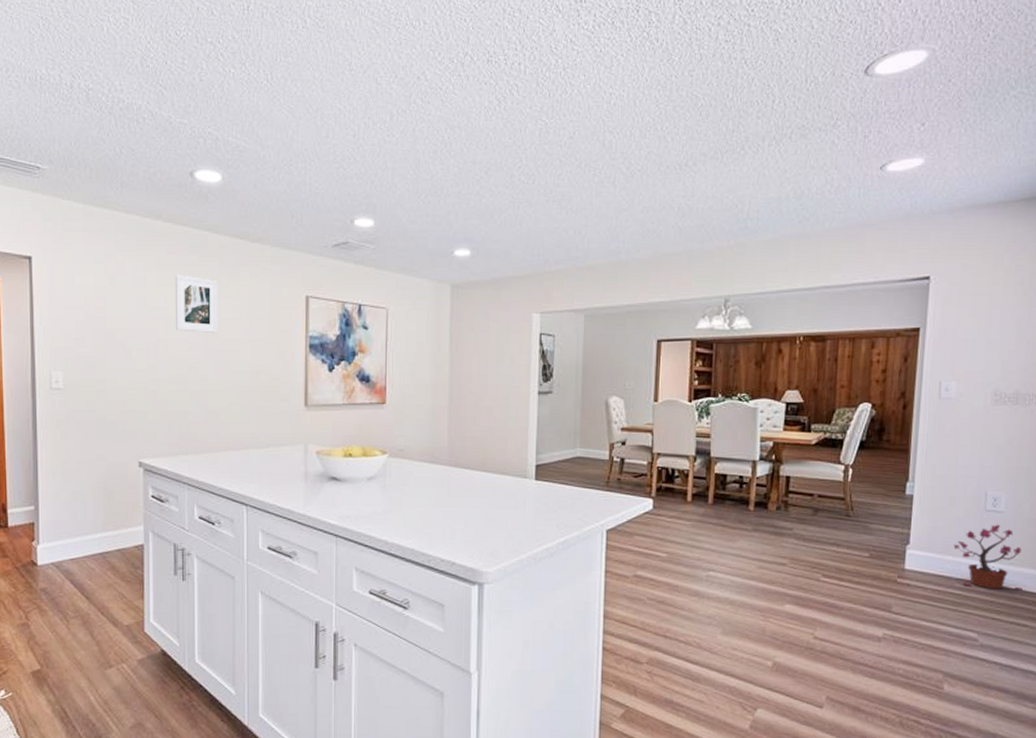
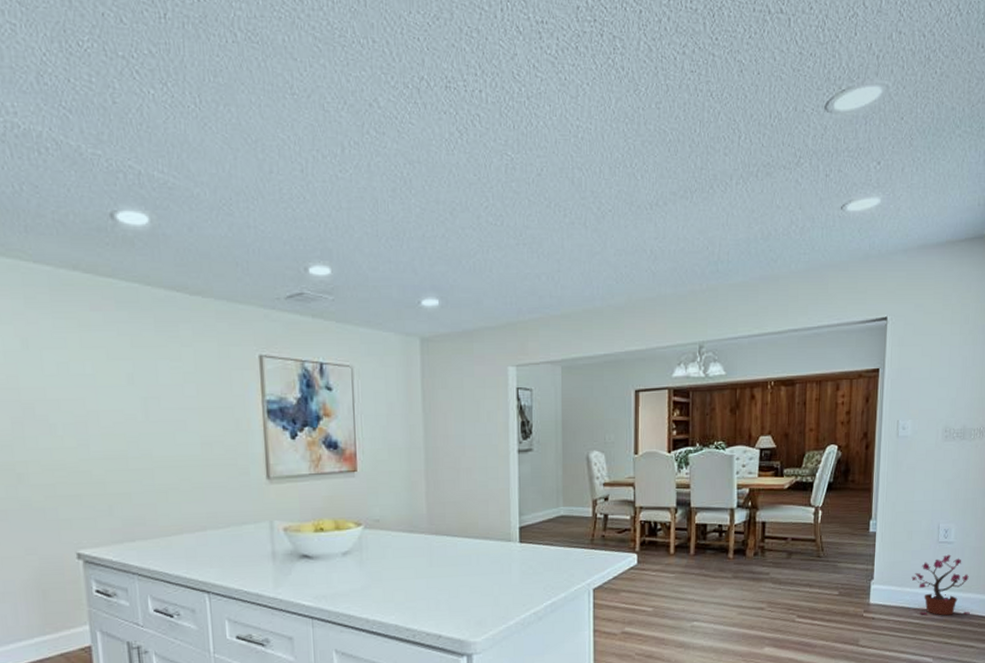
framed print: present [175,274,219,334] -> none [101,335,160,402]

